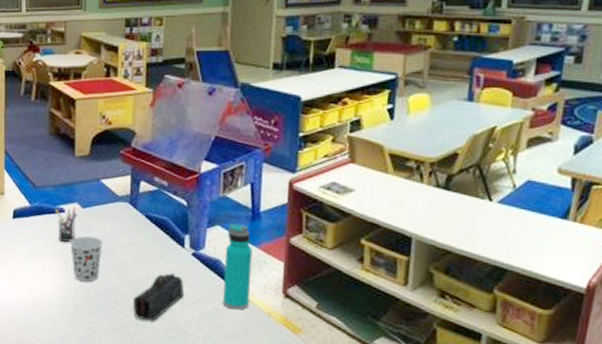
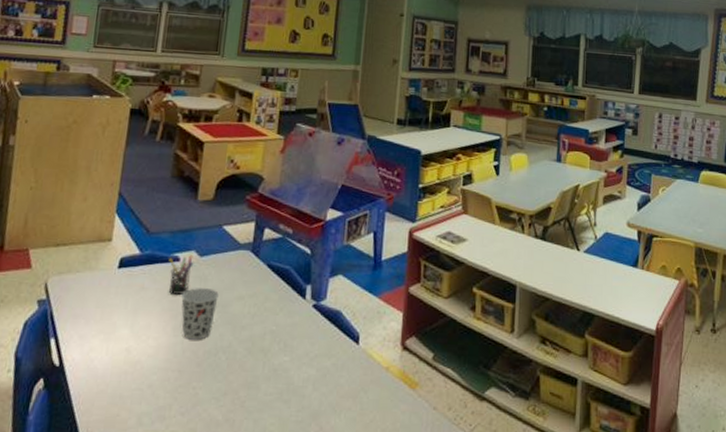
pencil case: present [132,273,185,321] -> none [246,327,303,383]
water bottle: present [223,223,253,310] -> none [342,272,373,366]

